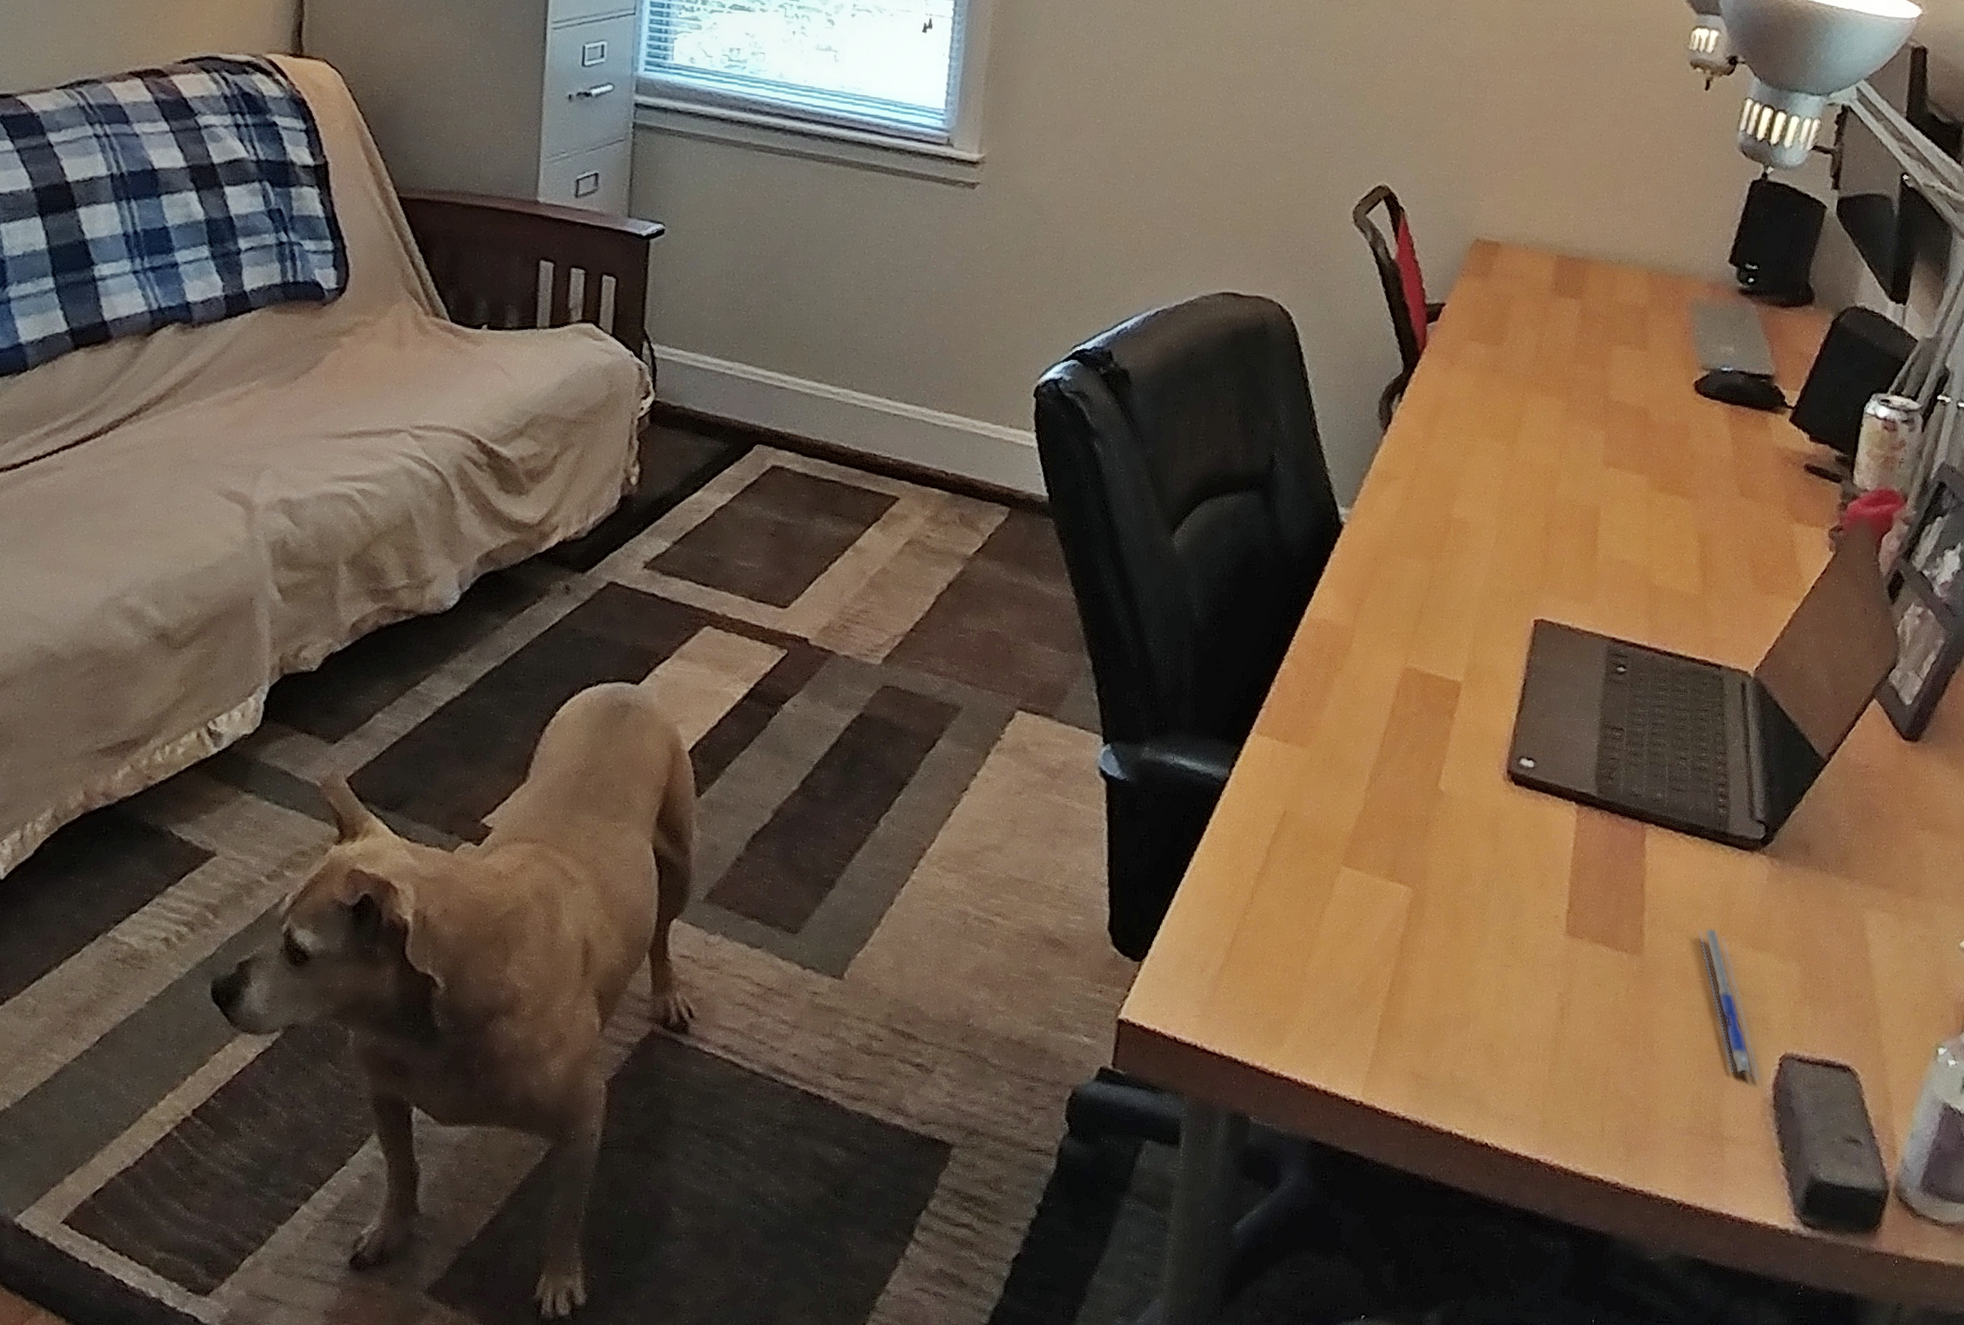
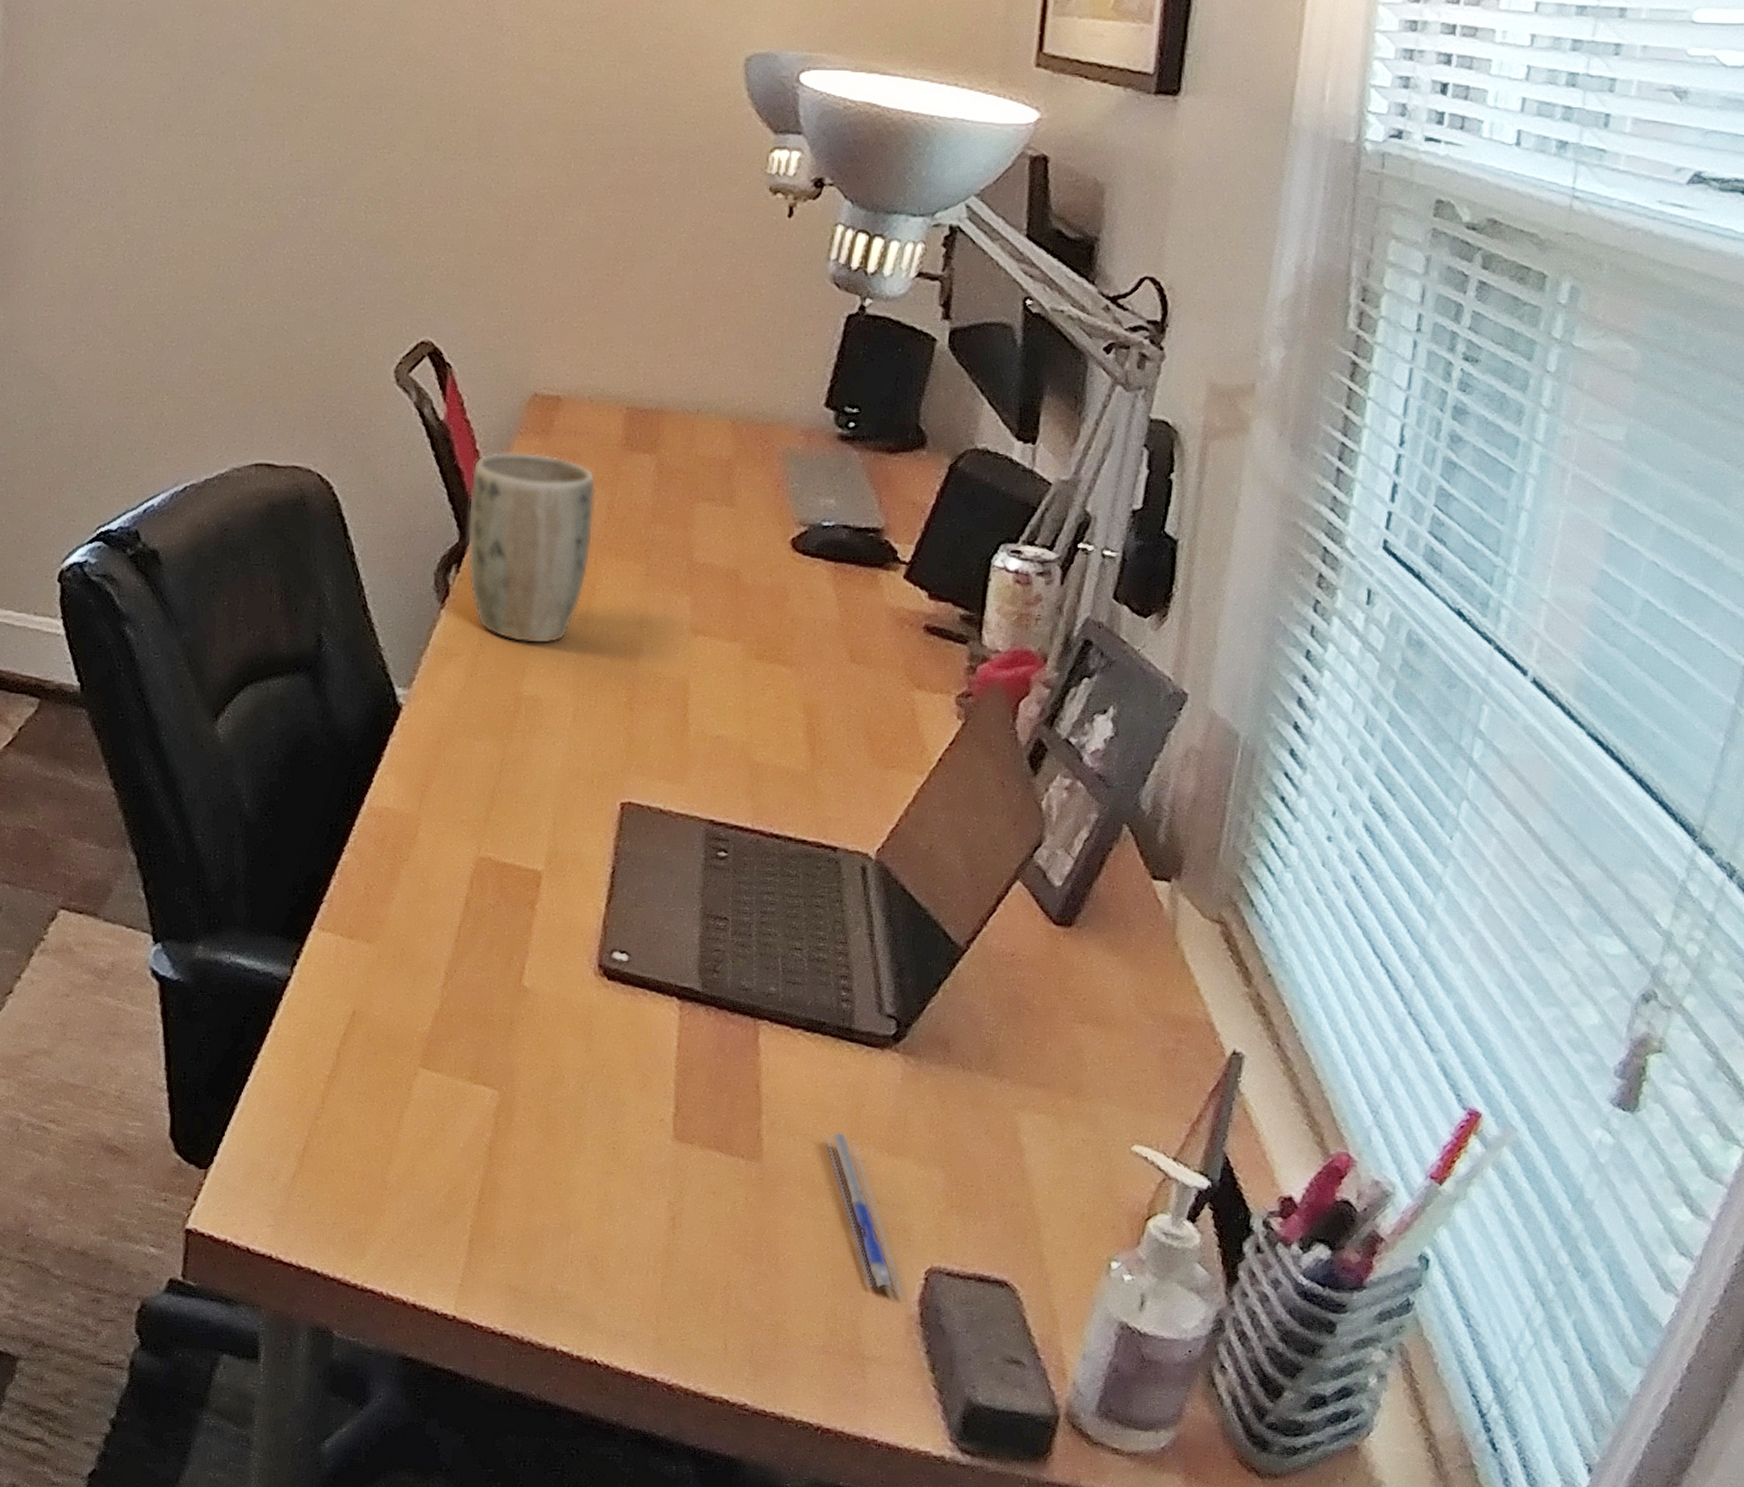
plant pot: none [1409,291,1527,471] -> present [466,451,596,644]

